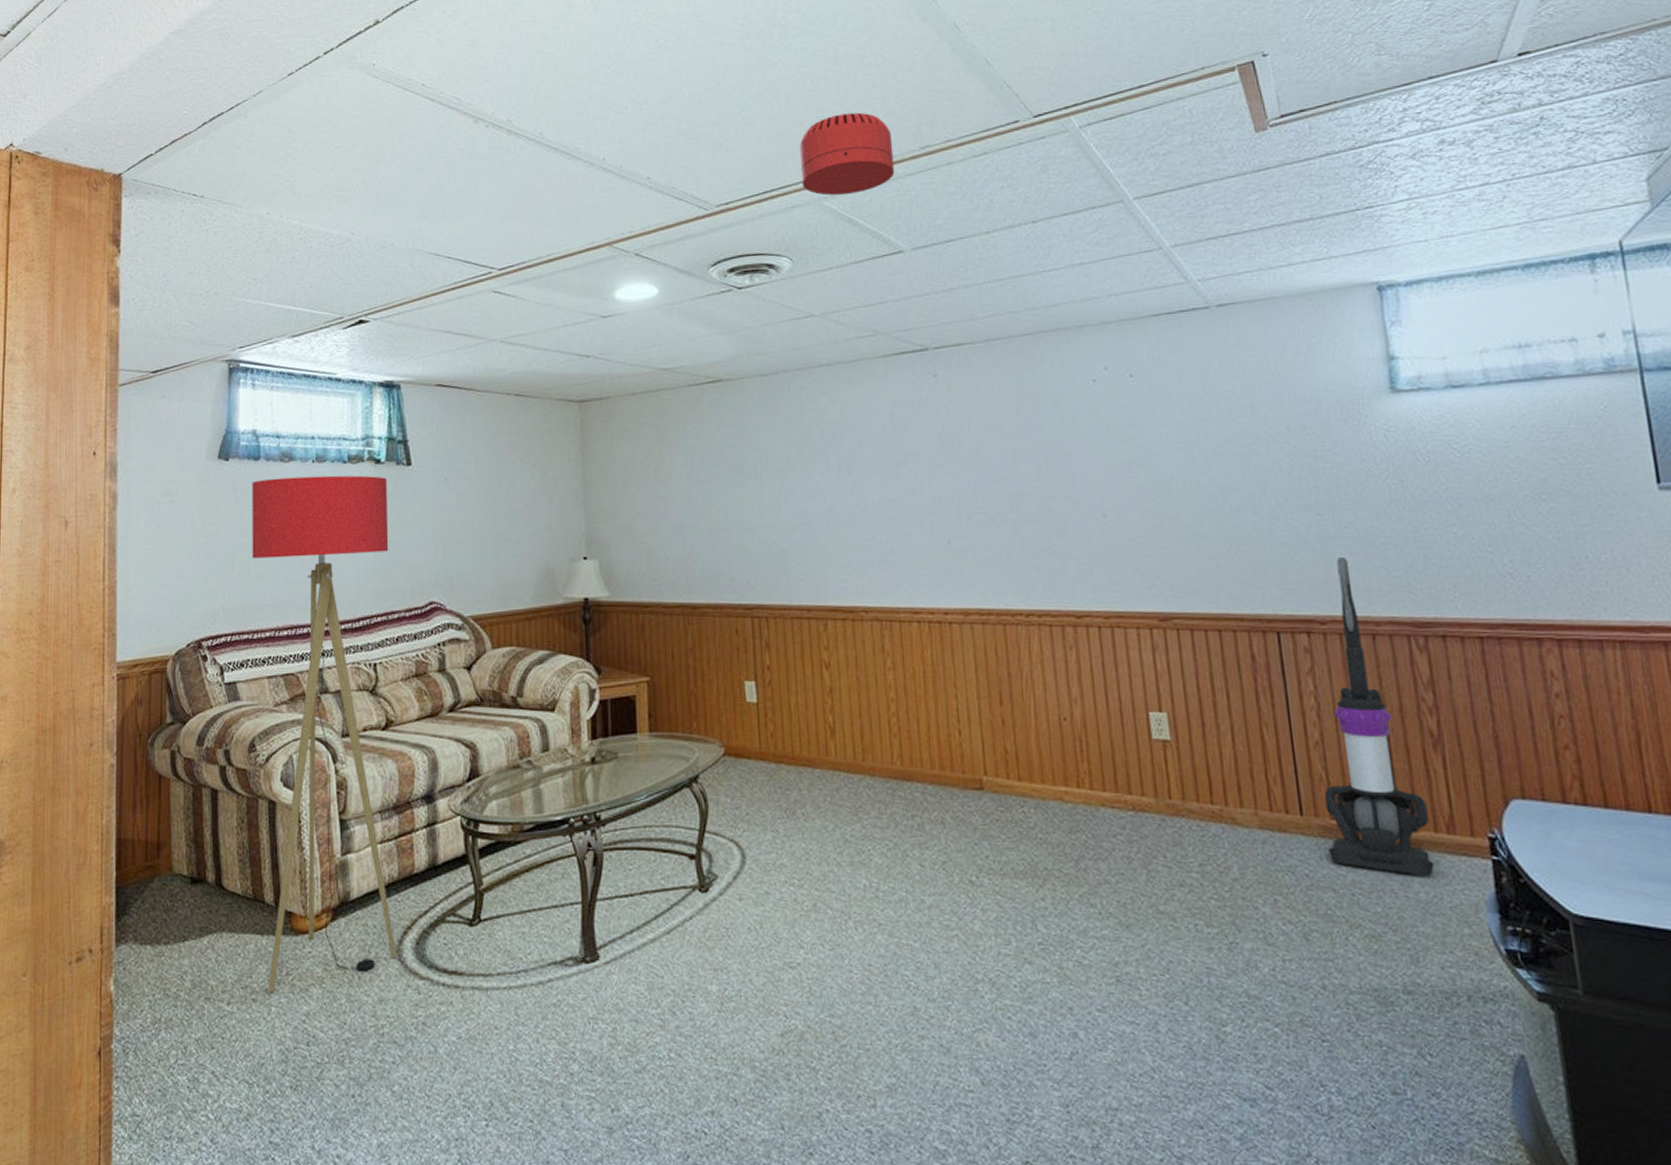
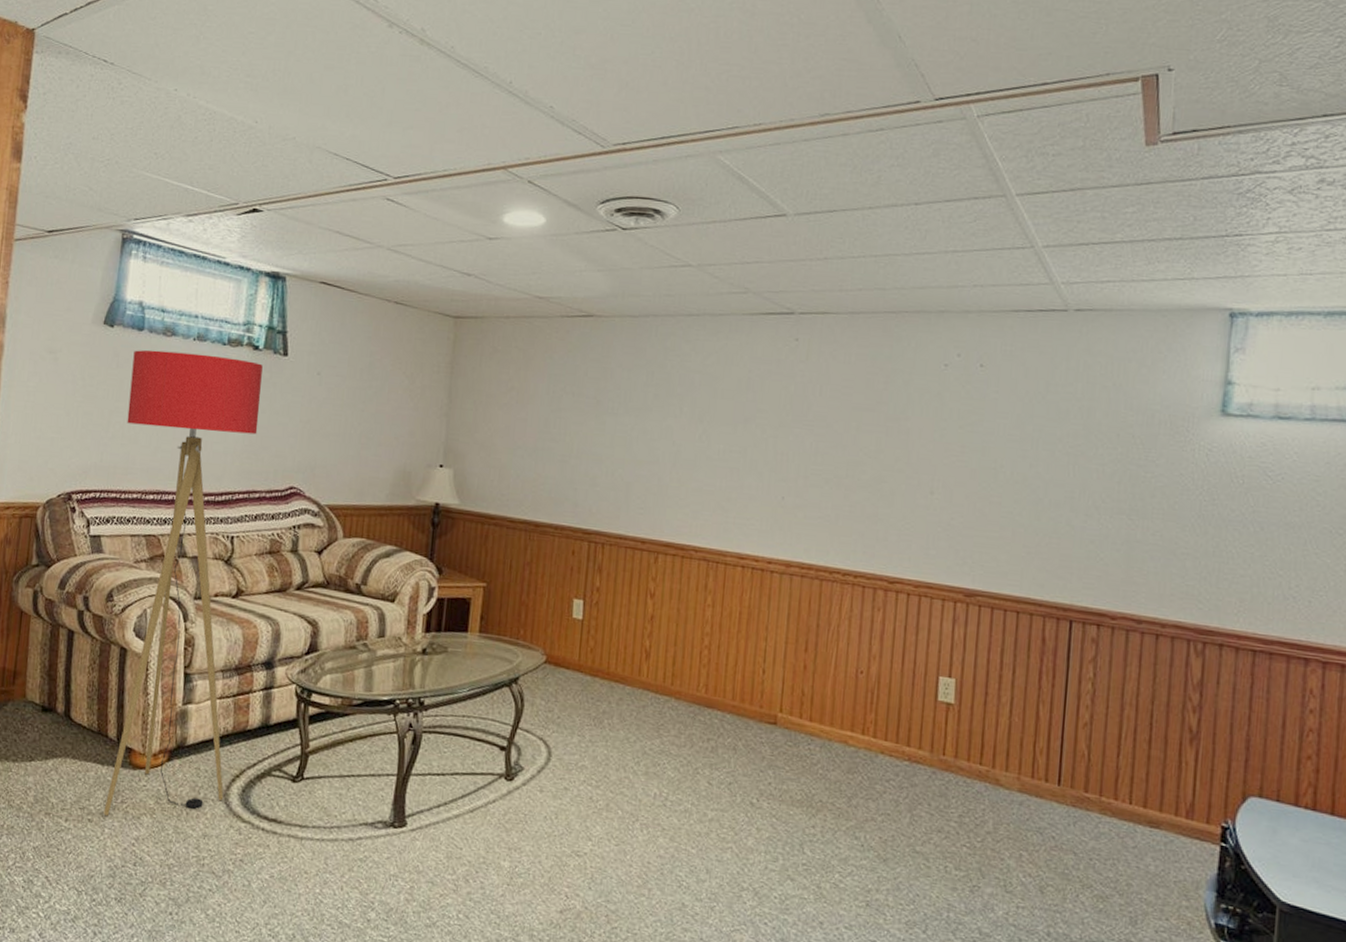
smoke detector: present [799,112,895,196] -> none [699,69,795,152]
vacuum cleaner: present [1324,558,1435,877] -> none [1077,561,1174,853]

